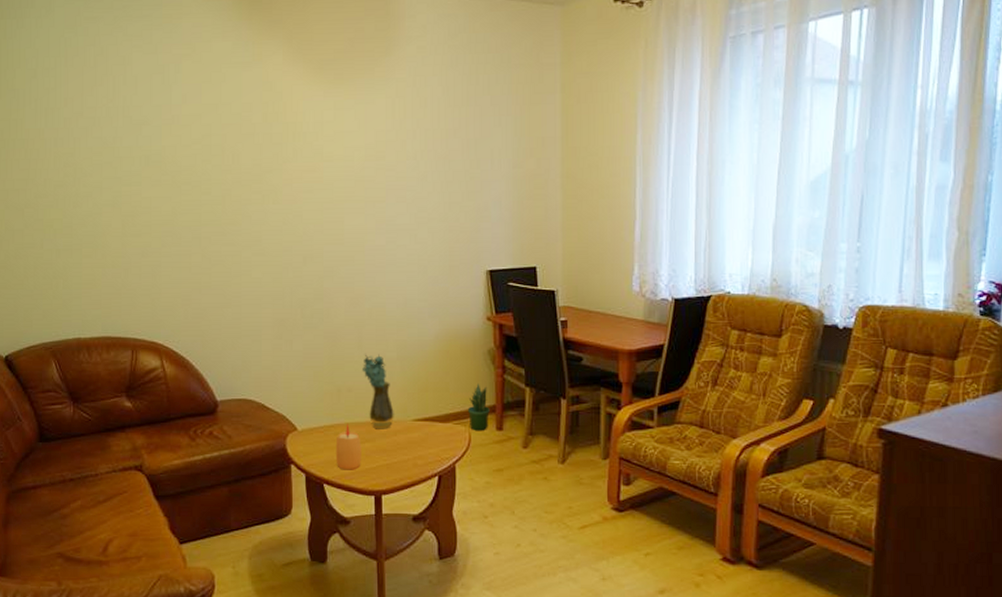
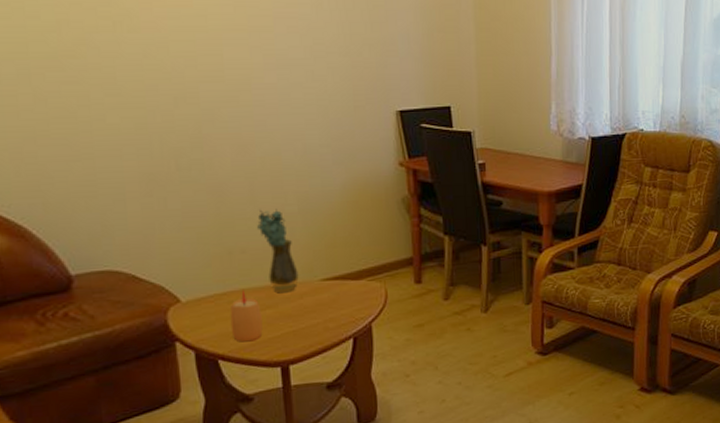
planter: present [467,383,490,431] -> none [382,235,407,287]

